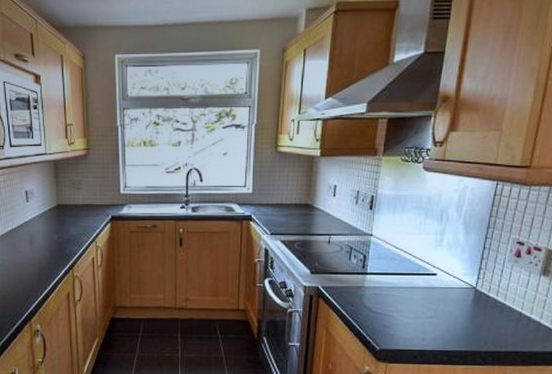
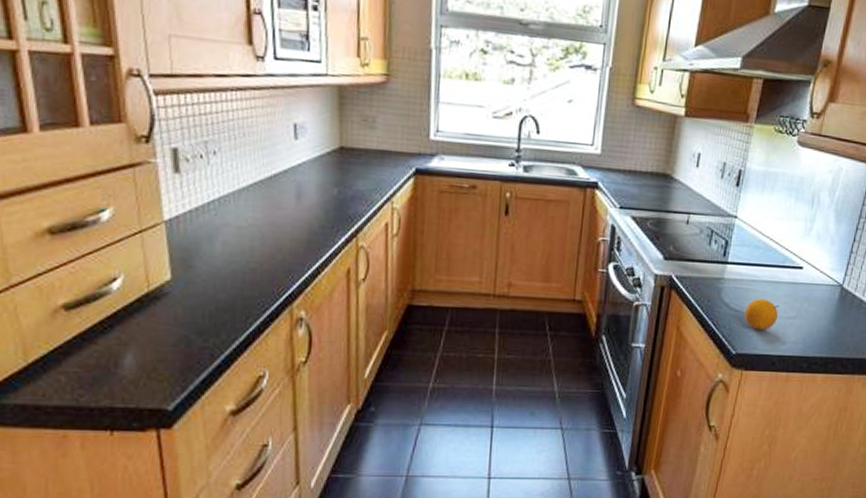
fruit: none [385,302,417,329] -> present [744,298,780,330]

